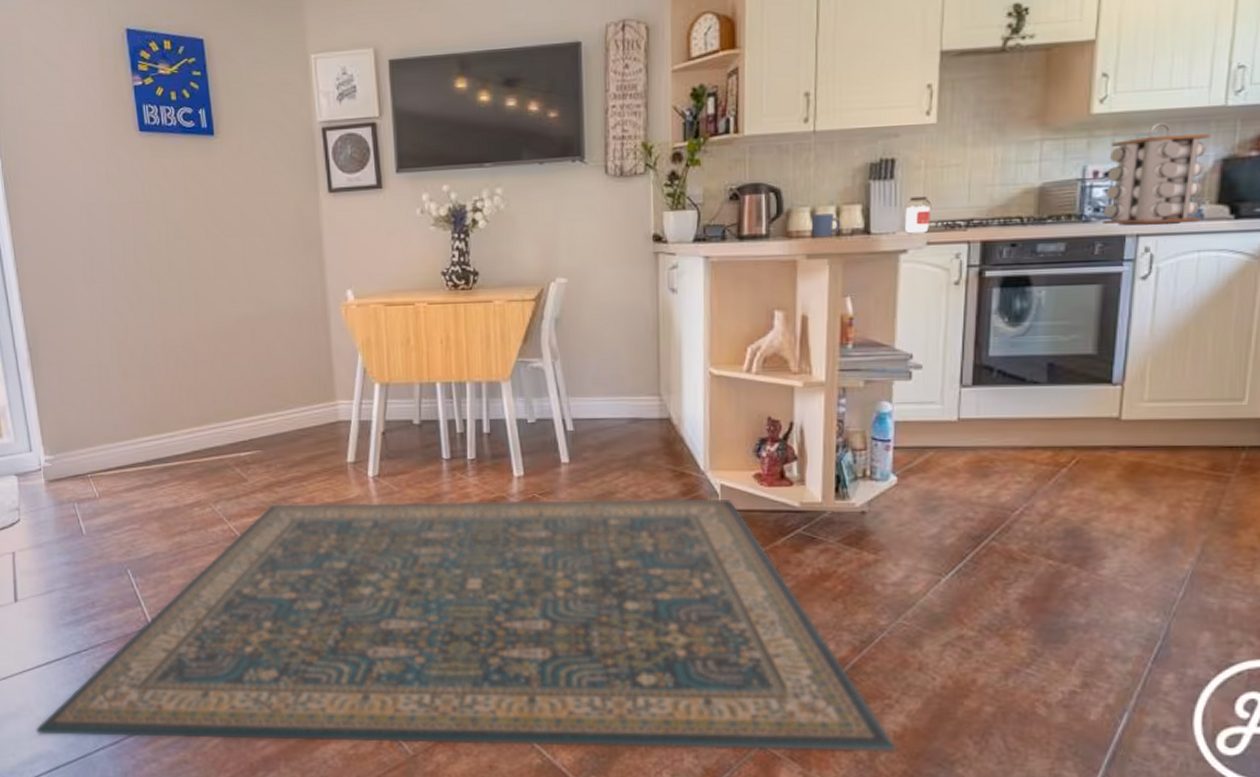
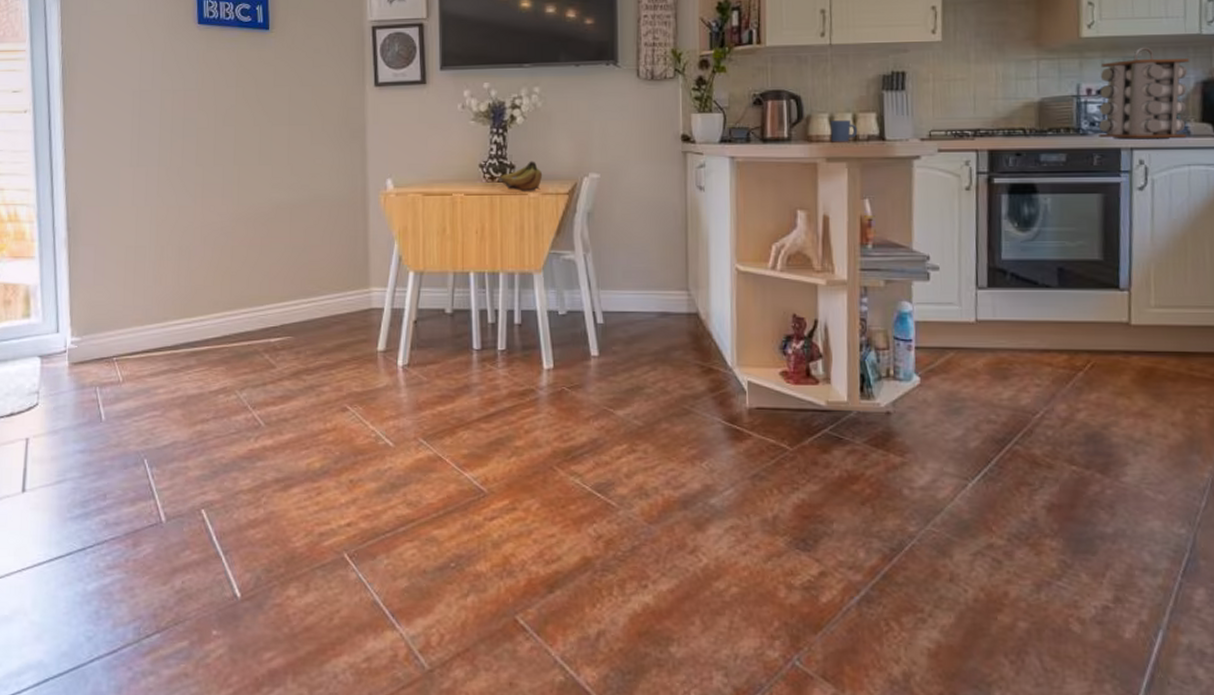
rug: present [35,500,896,751] -> none [28,393,931,670]
fruit: none [461,266,508,300] -> present [498,161,543,193]
jar: present [905,196,932,234] -> none [916,107,941,141]

